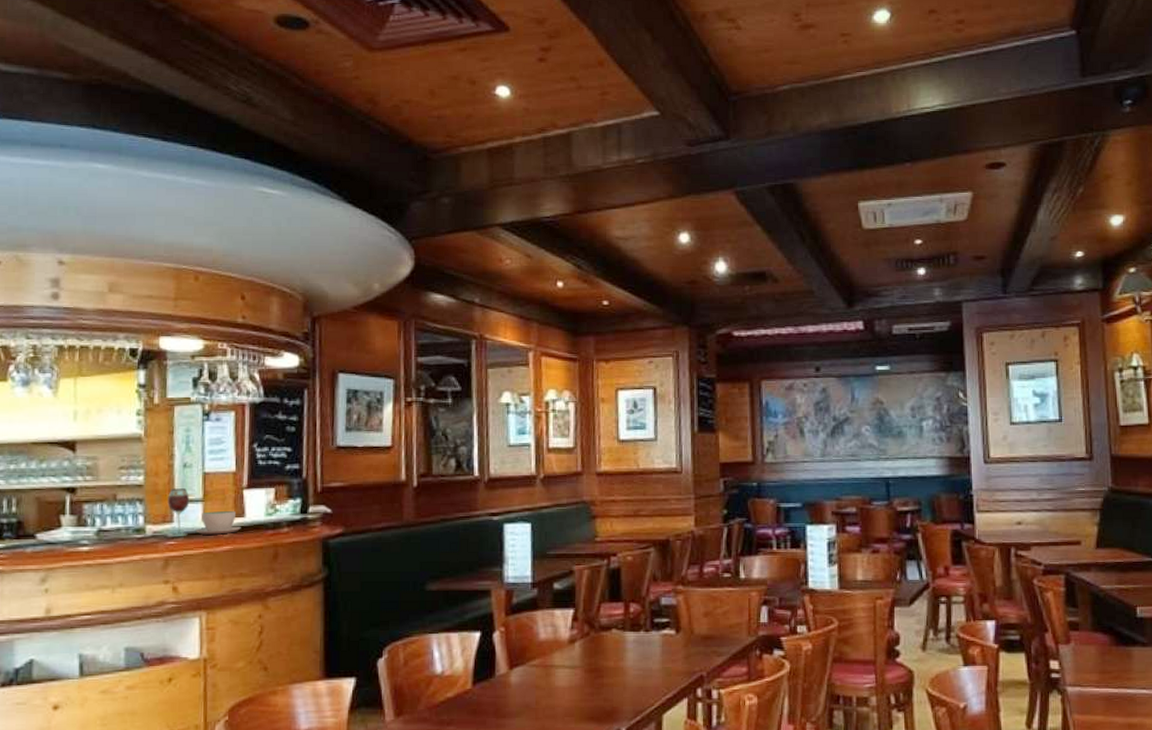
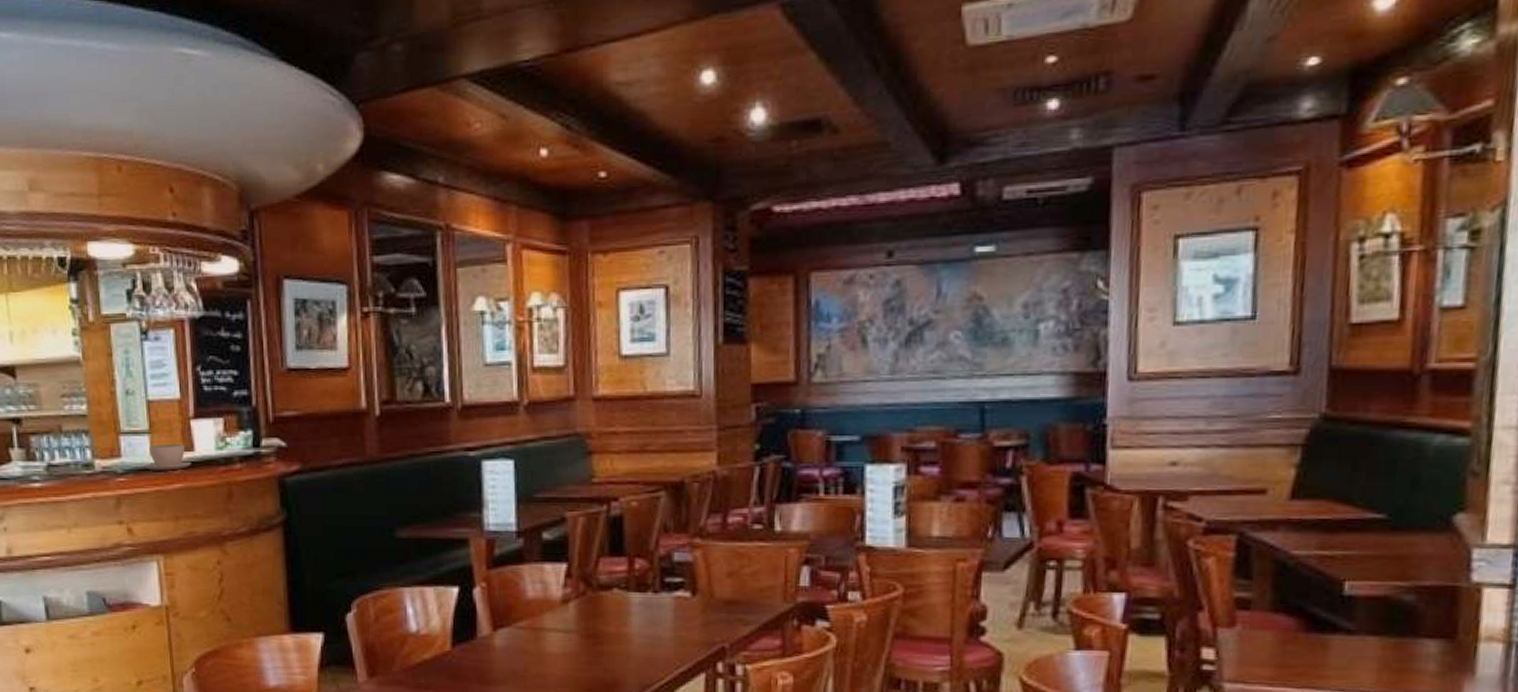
wineglass: present [167,488,190,537] -> none [113,419,137,473]

